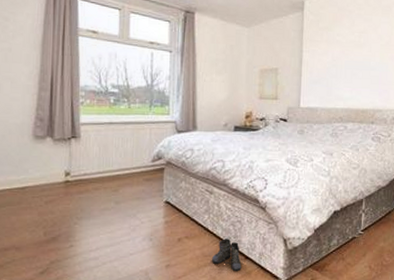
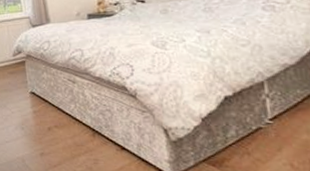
boots: present [212,239,242,272] -> none [85,128,119,163]

